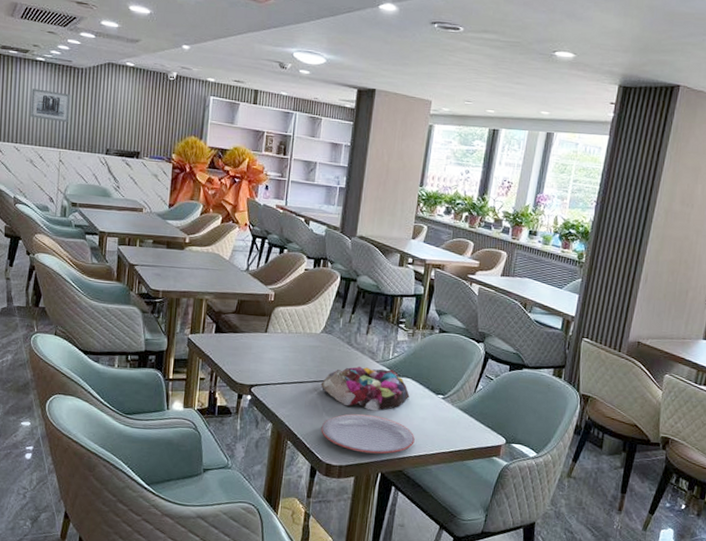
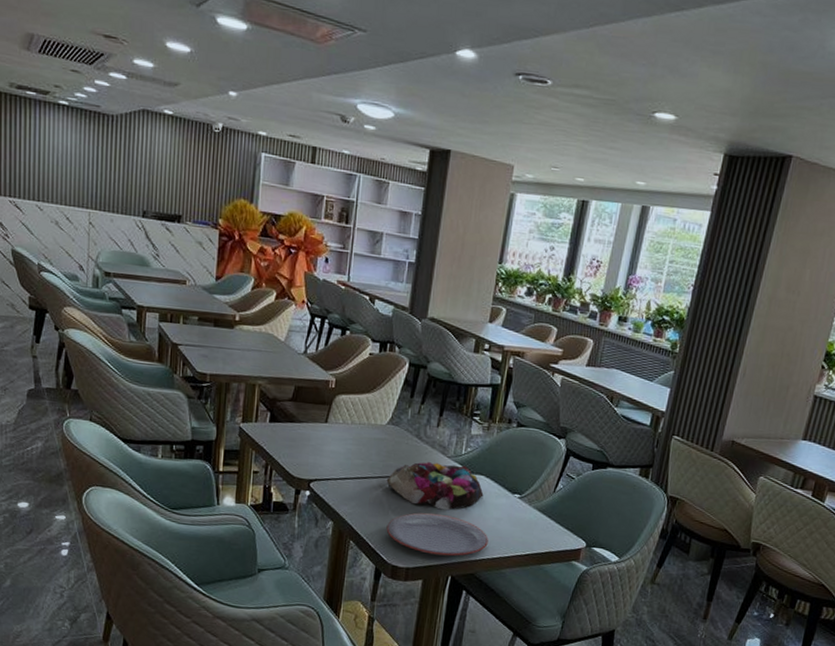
wall art: present [30,88,71,123] -> none [54,137,100,179]

